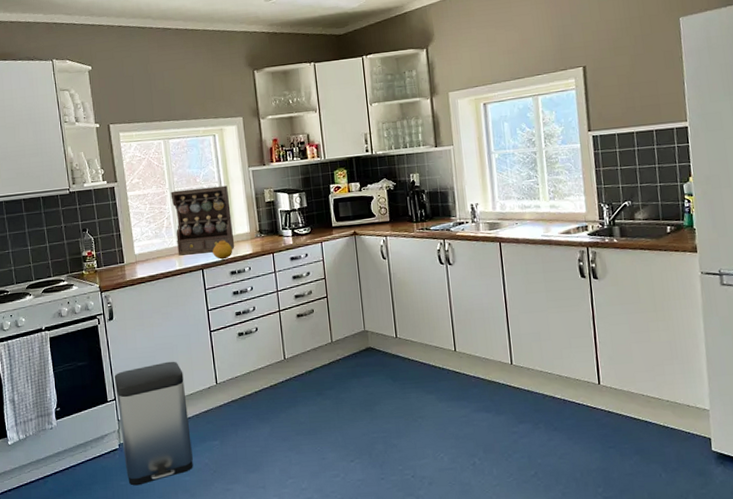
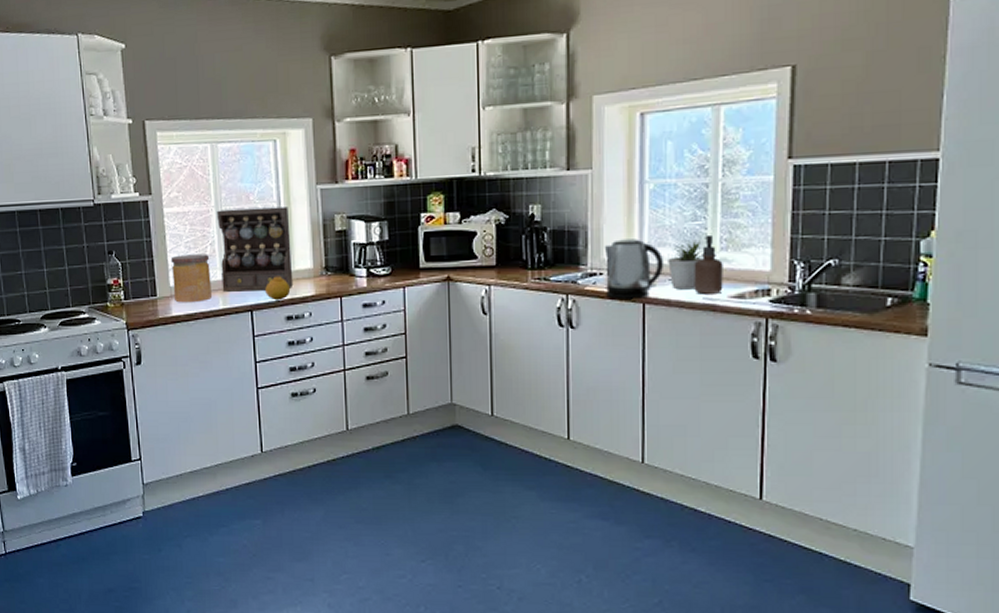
pedal bin: present [114,361,193,486] -> none [140,420,229,561]
jar: none [134,226,170,267] -> present [170,254,213,303]
kettle: none [467,195,512,241] -> present [604,239,664,300]
potted plant: none [513,193,539,231] -> present [668,240,704,290]
soap dispenser: none [532,188,555,233] -> present [694,234,723,294]

